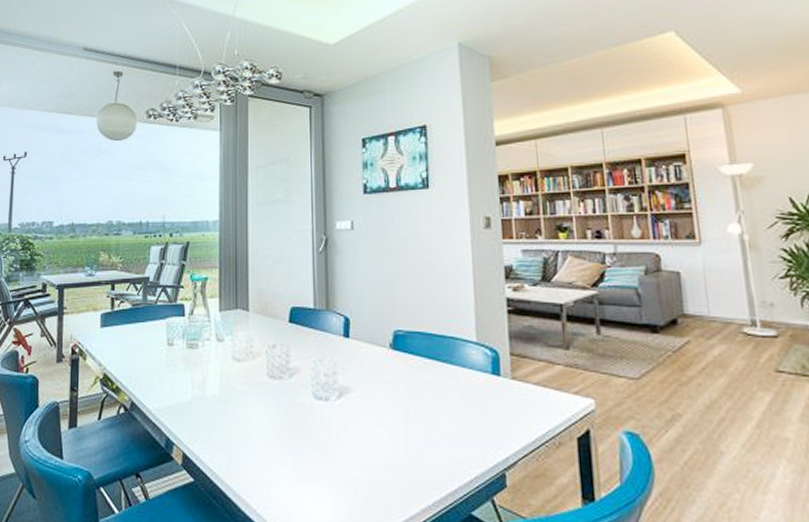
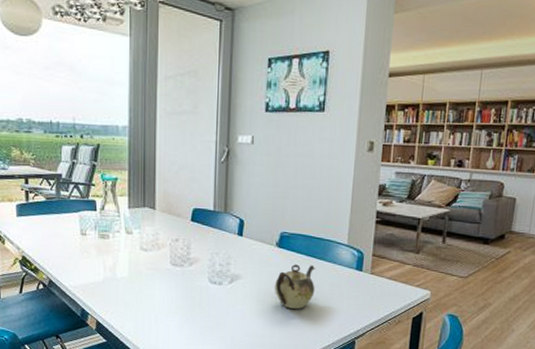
teapot: none [392,370,444,430] -> present [274,264,315,309]

